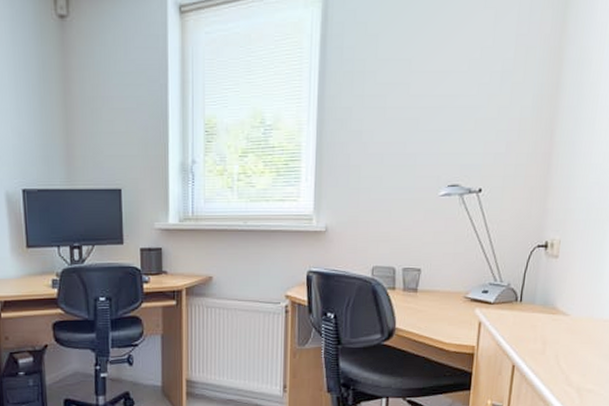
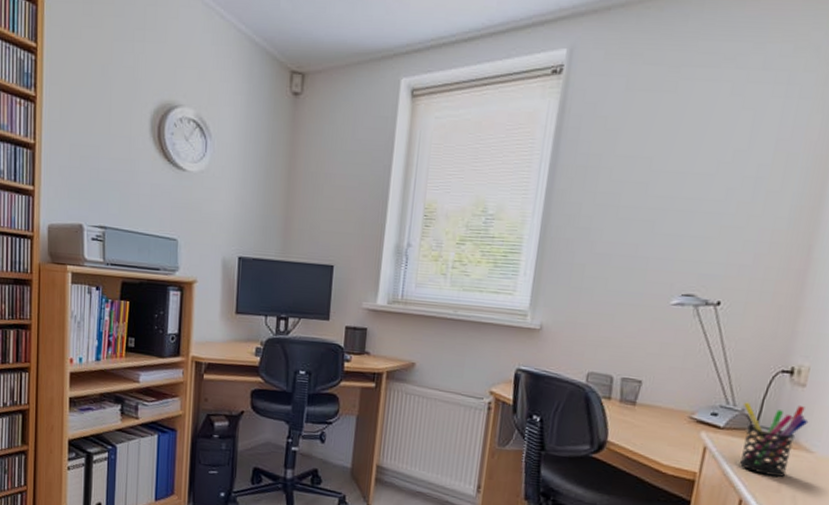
pen holder: none [508,275,563,340] -> present [739,402,809,477]

